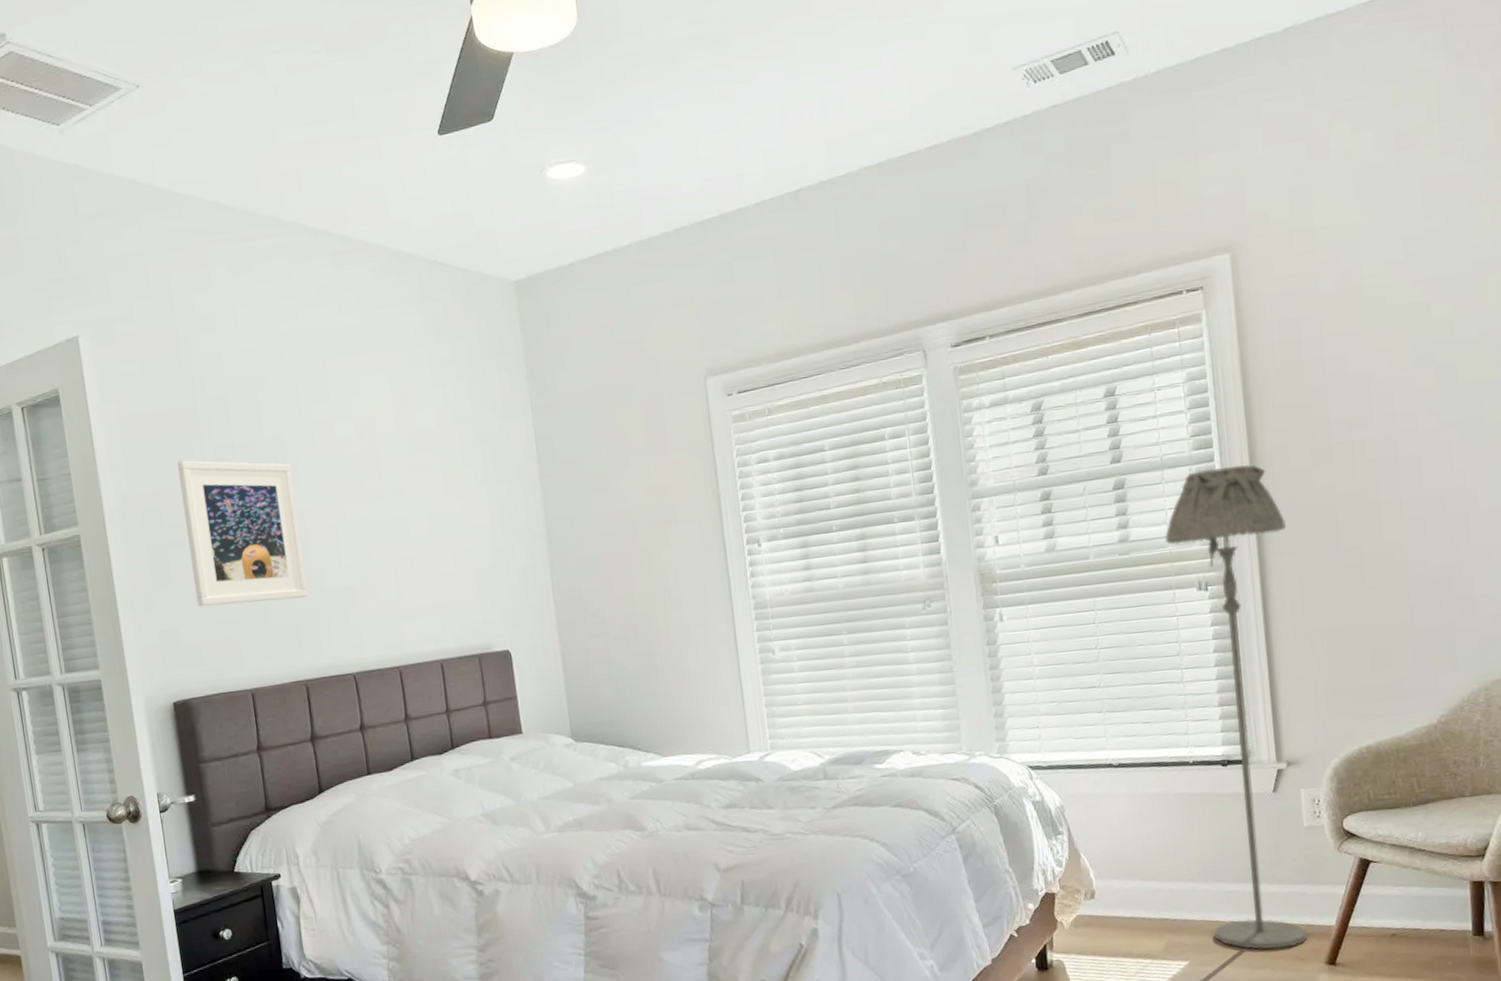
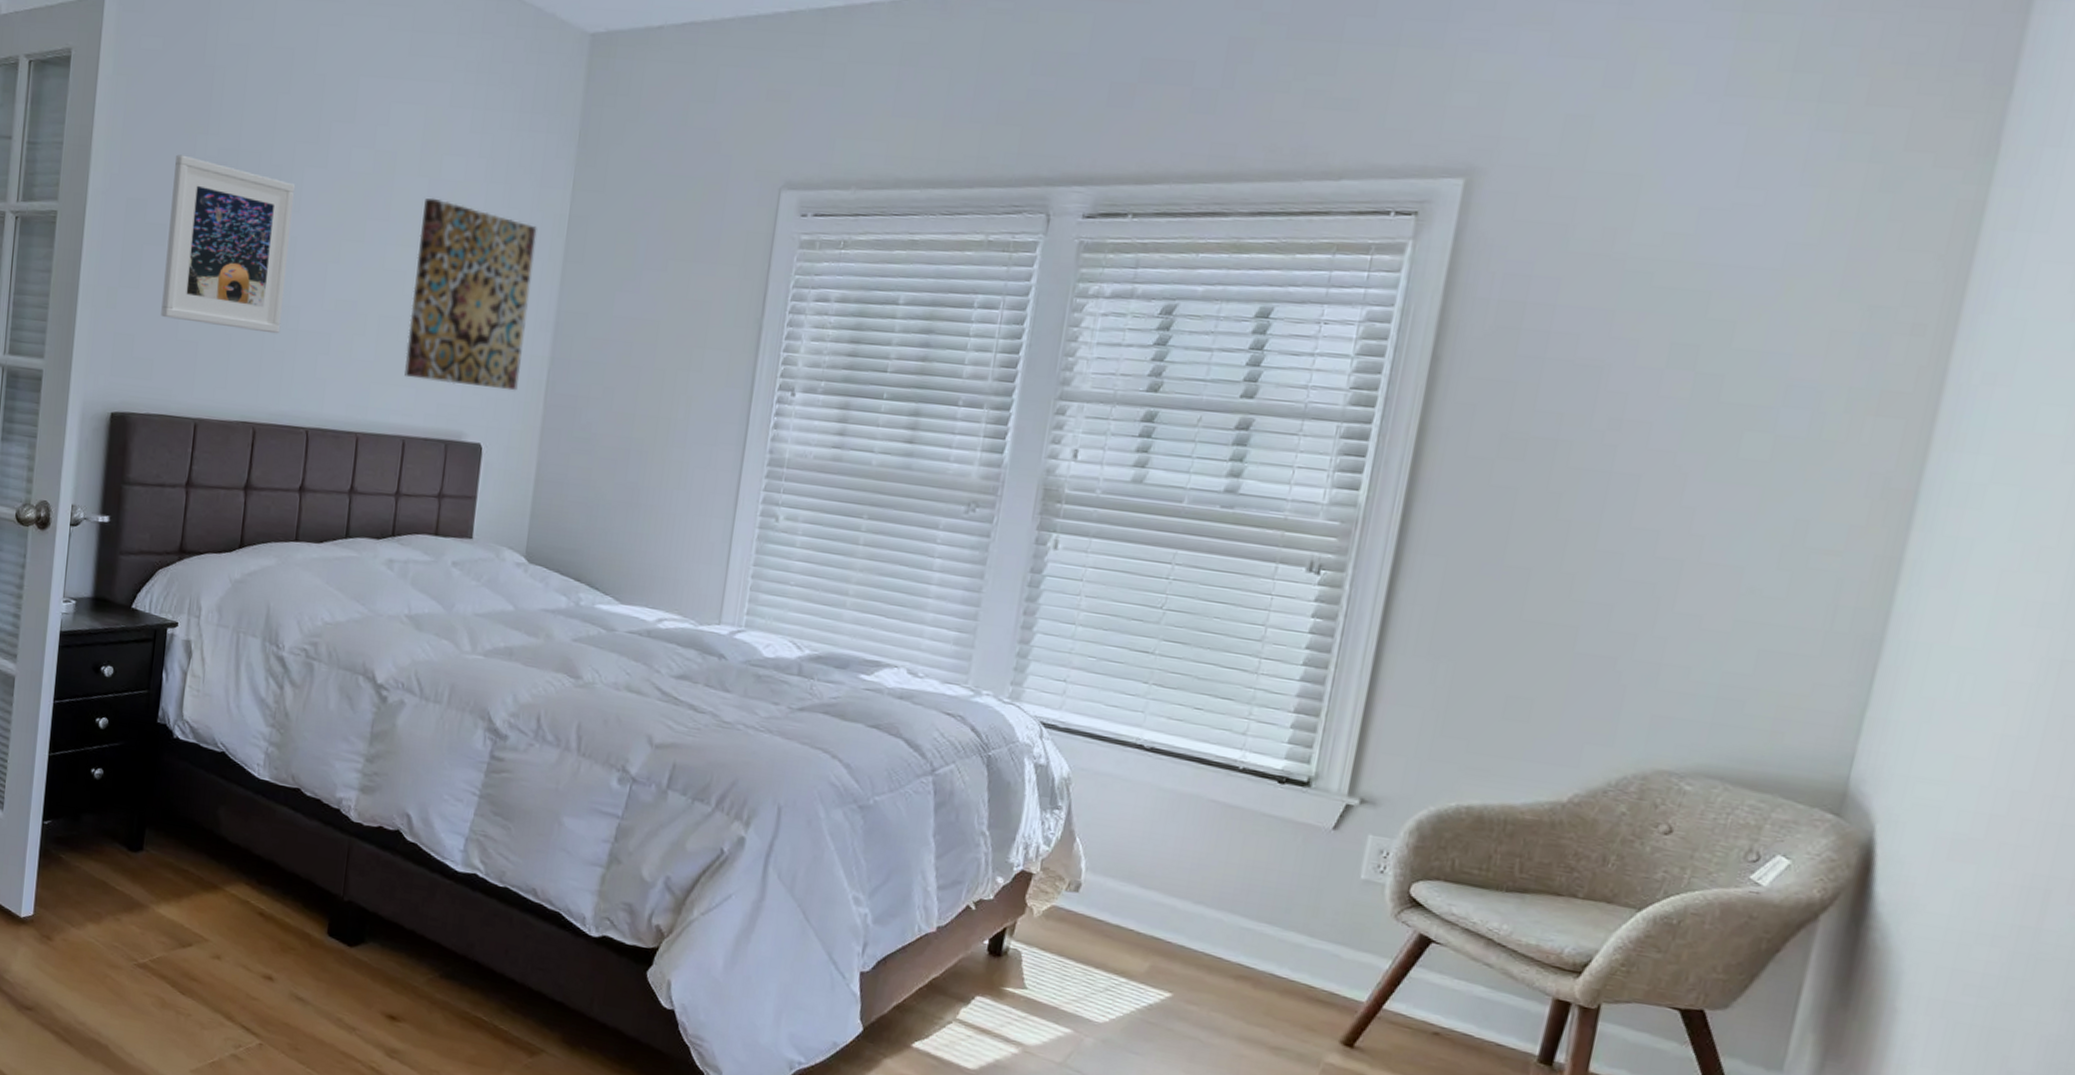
wall art: none [408,448,528,608] -> present [404,197,537,391]
floor lamp: present [1165,464,1308,950] -> none [1212,430,1443,1013]

